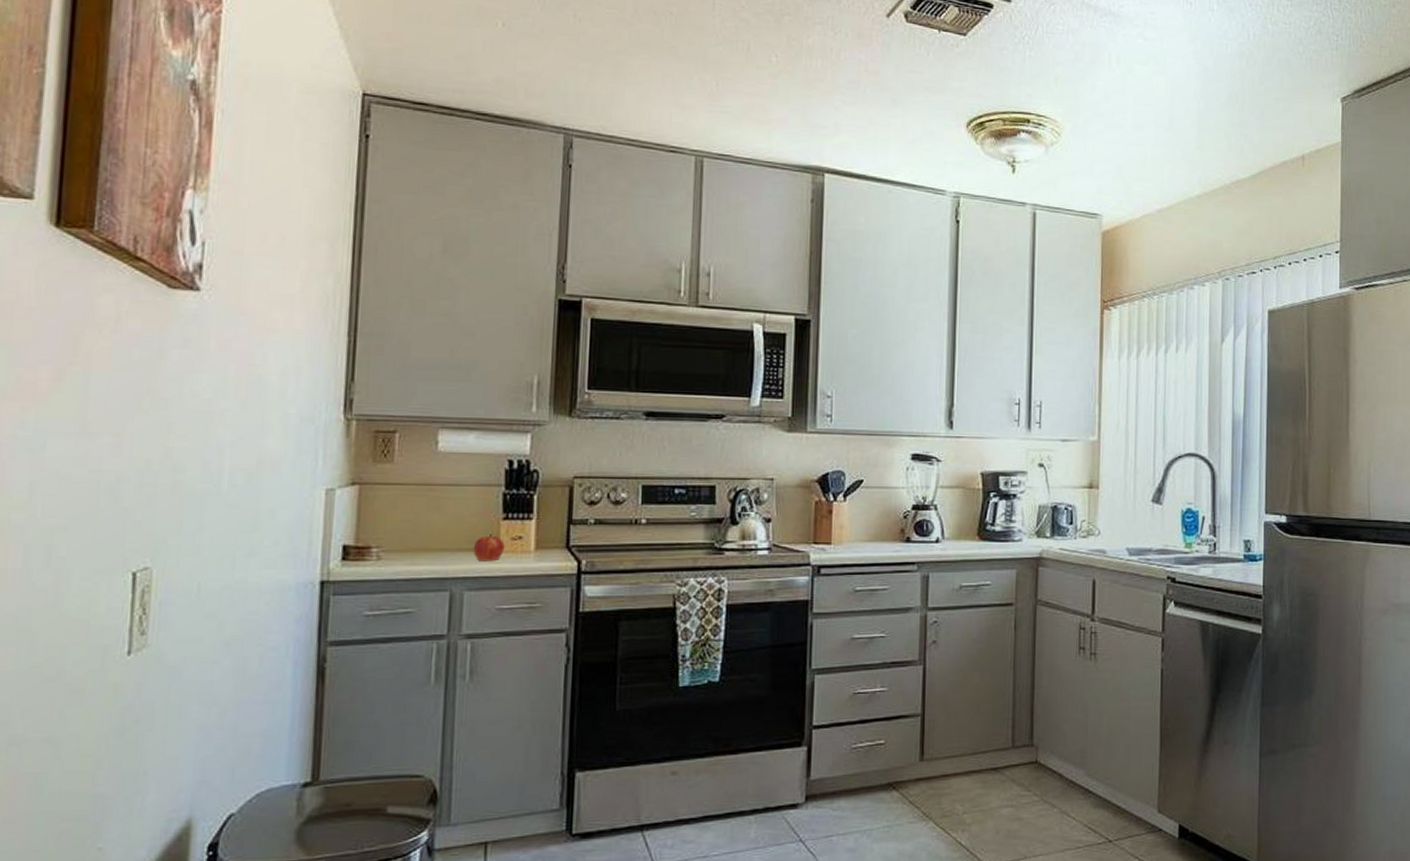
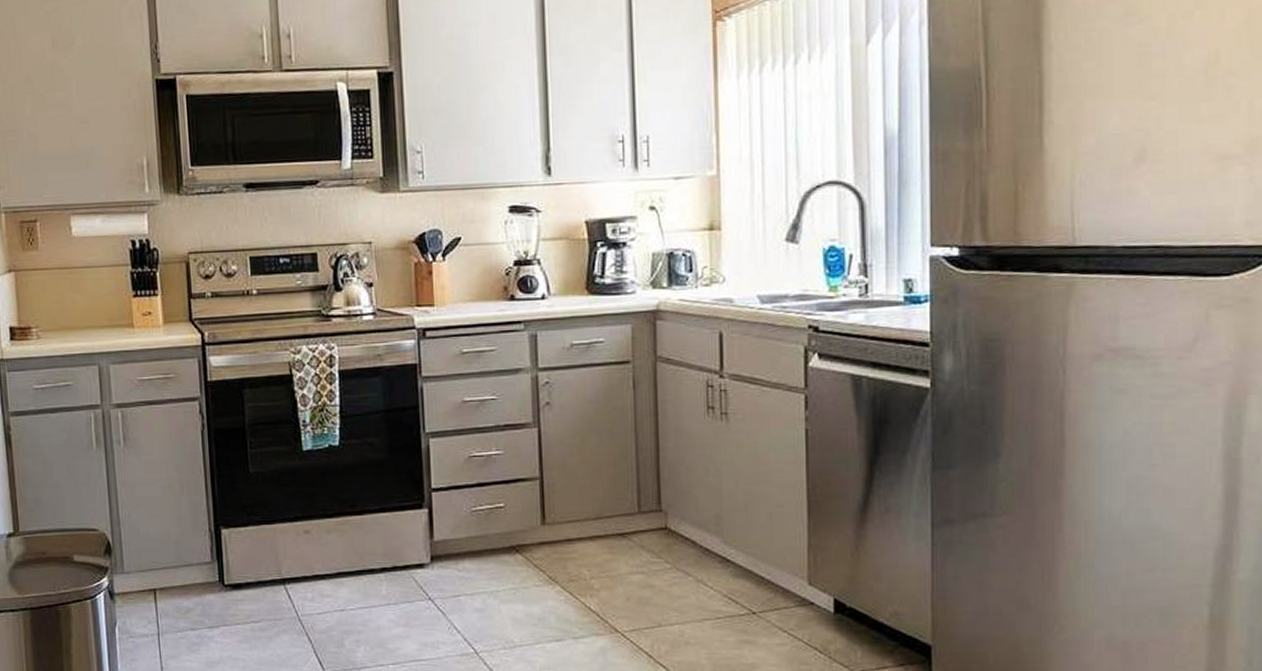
fruit: present [473,534,505,562] -> none [112,311,138,337]

